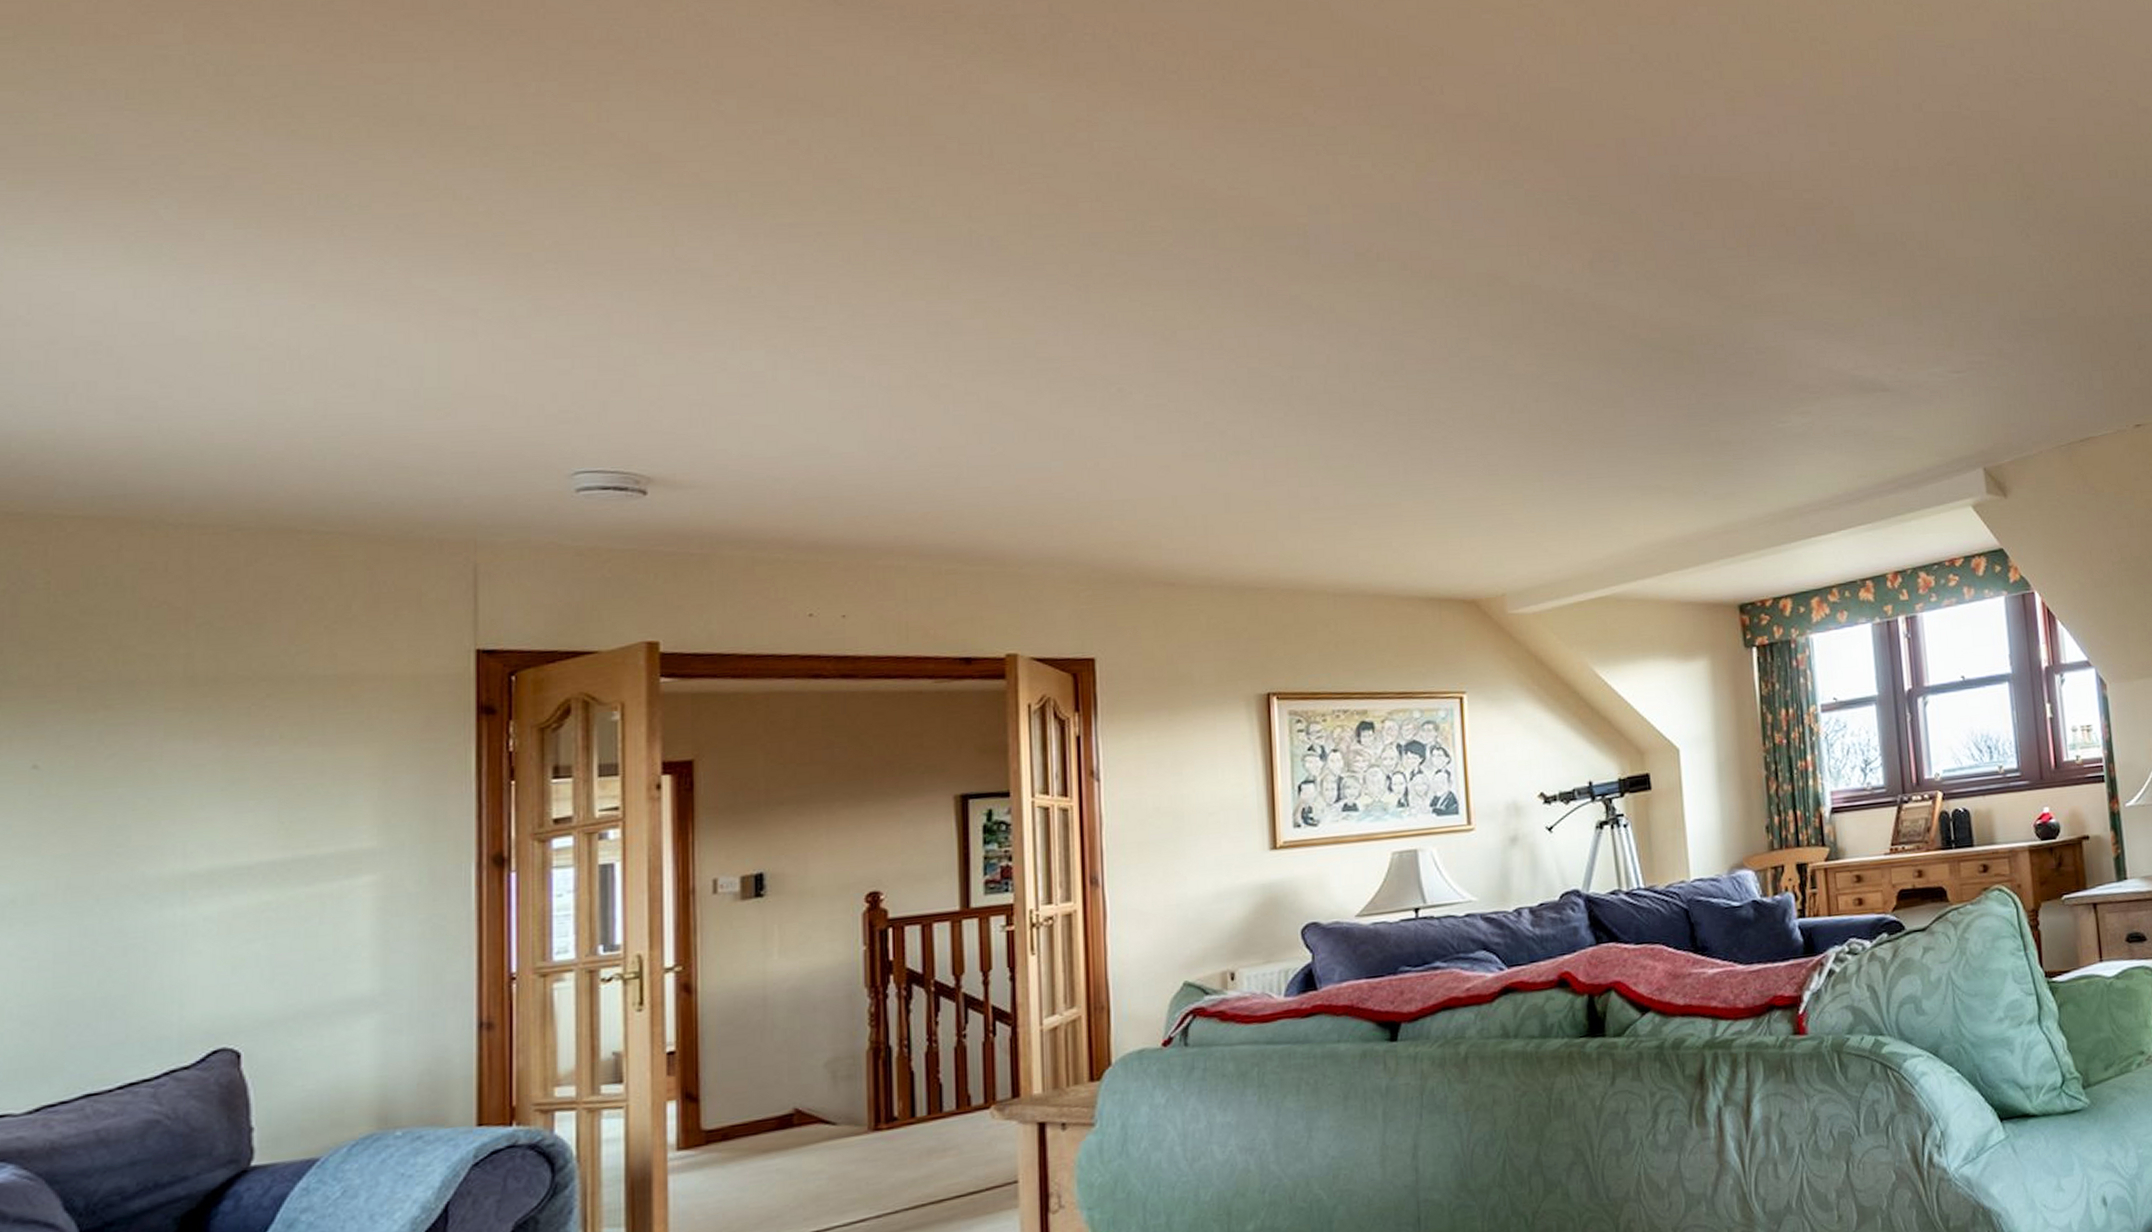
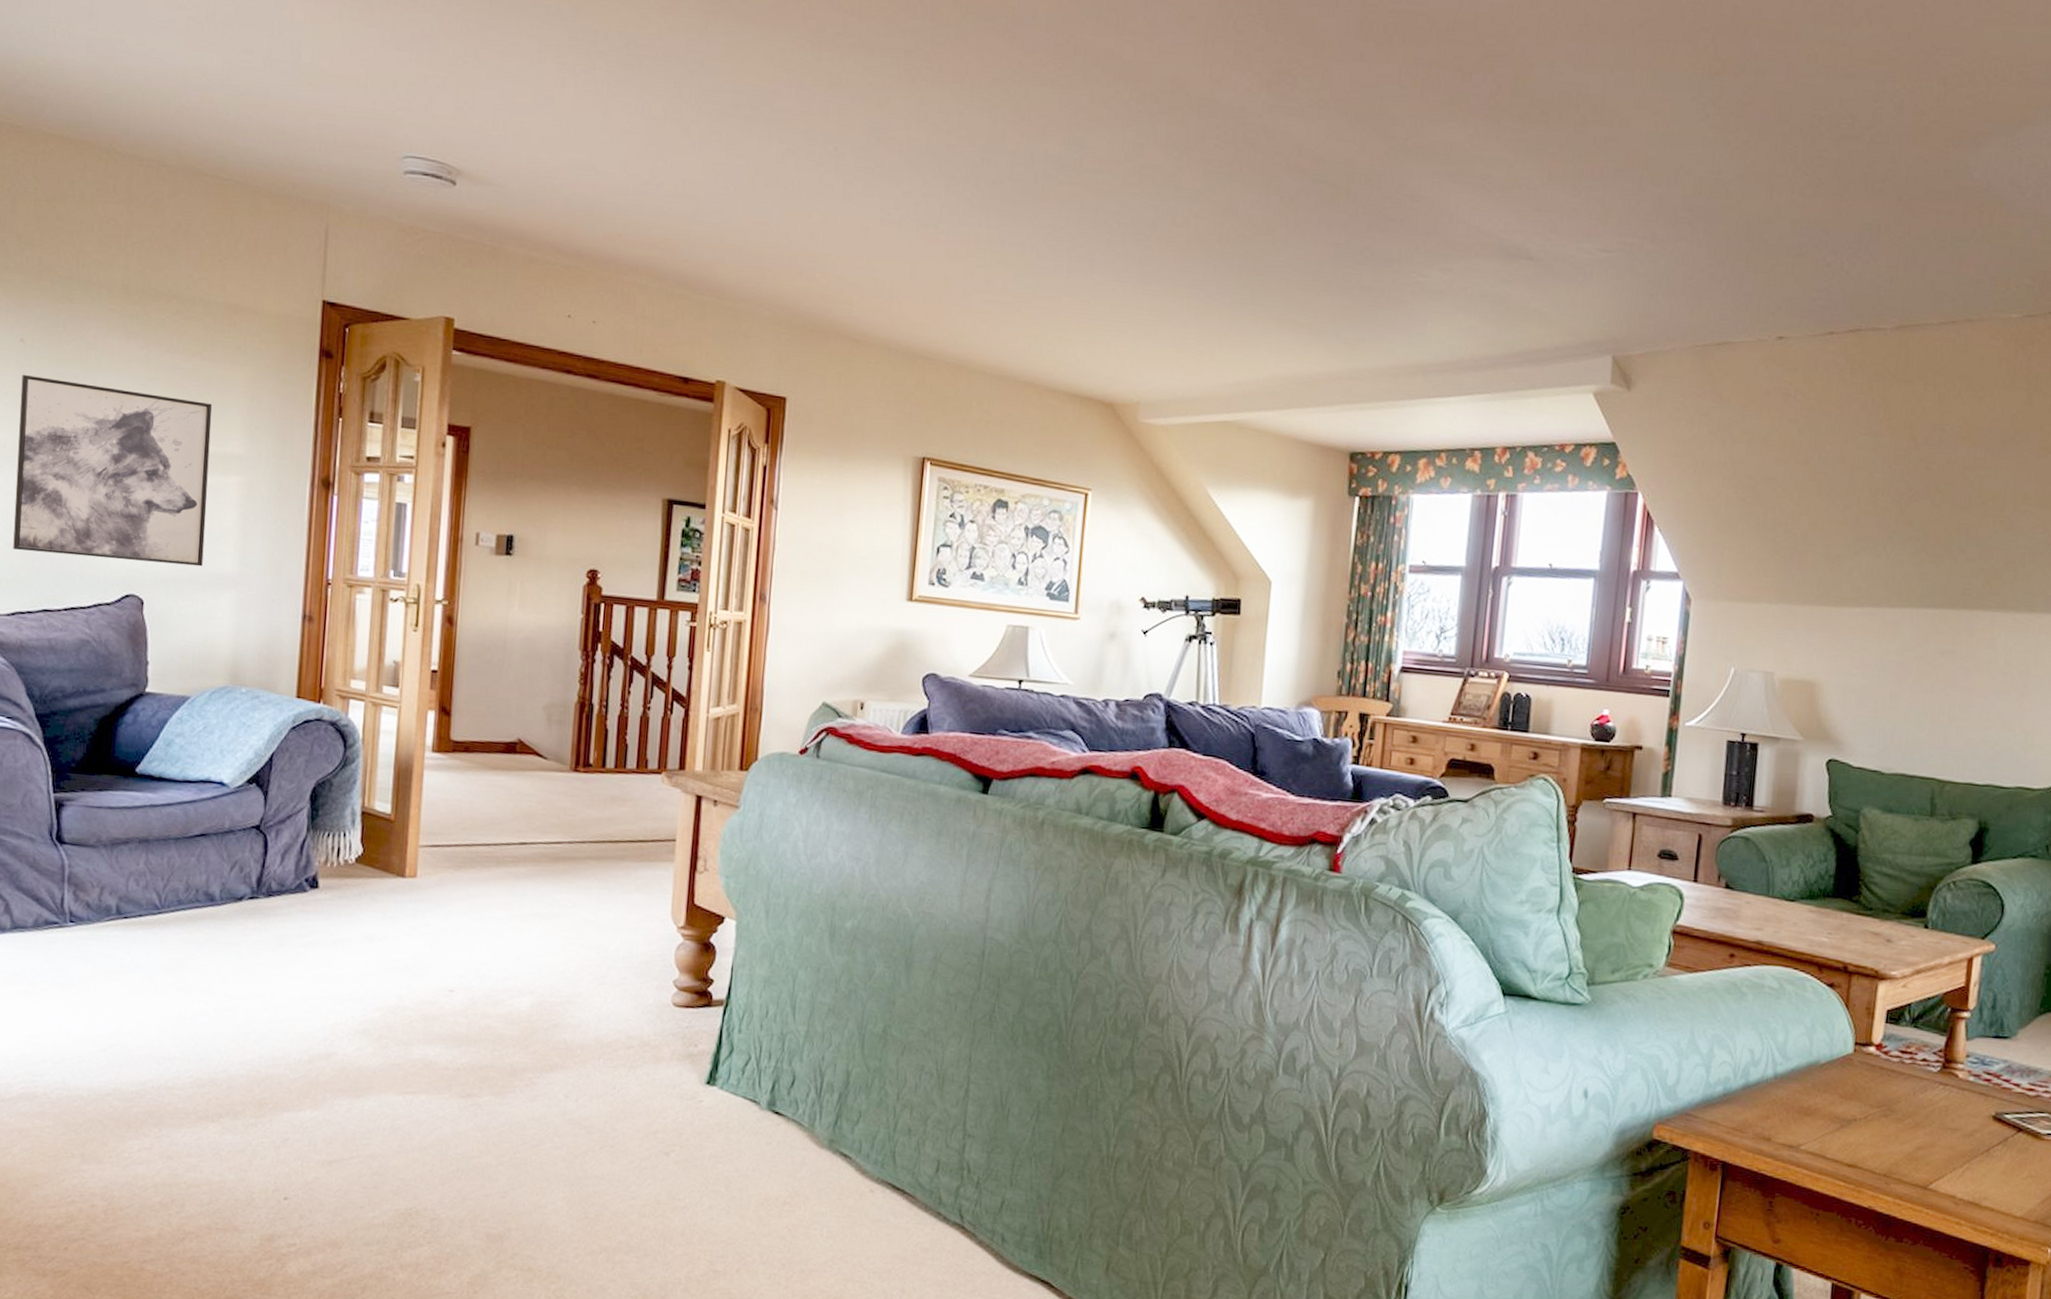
wall art: none [32,795,328,1029] -> present [13,374,213,567]

